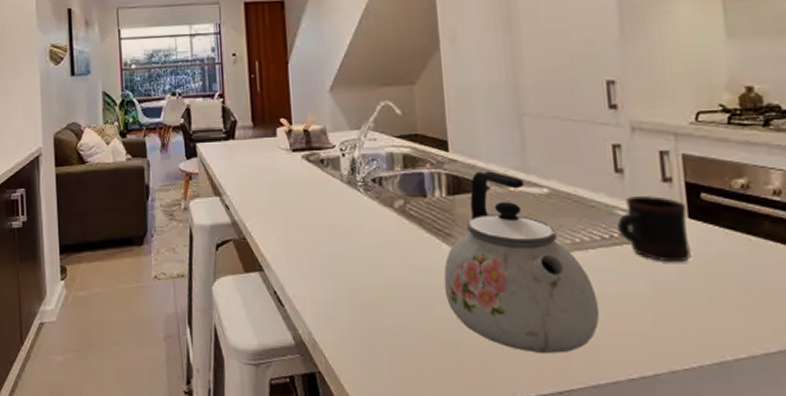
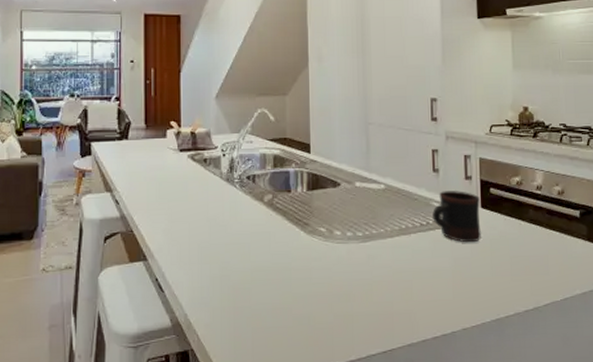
kettle: present [443,171,600,353] -> none [300,170,416,321]

